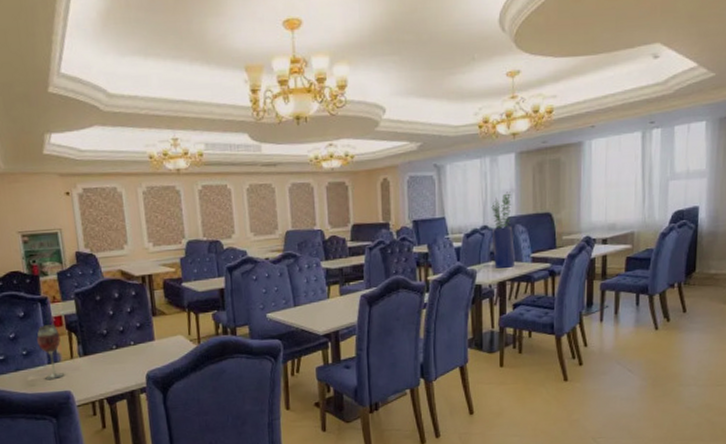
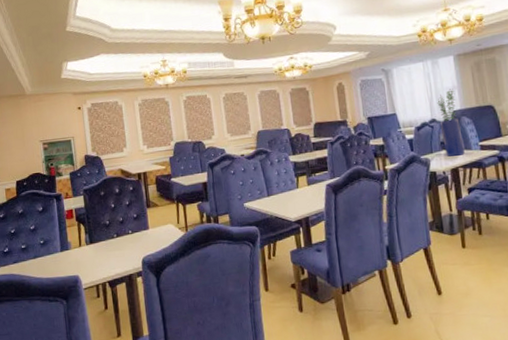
wineglass: present [36,324,64,380] -> none [52,217,74,266]

